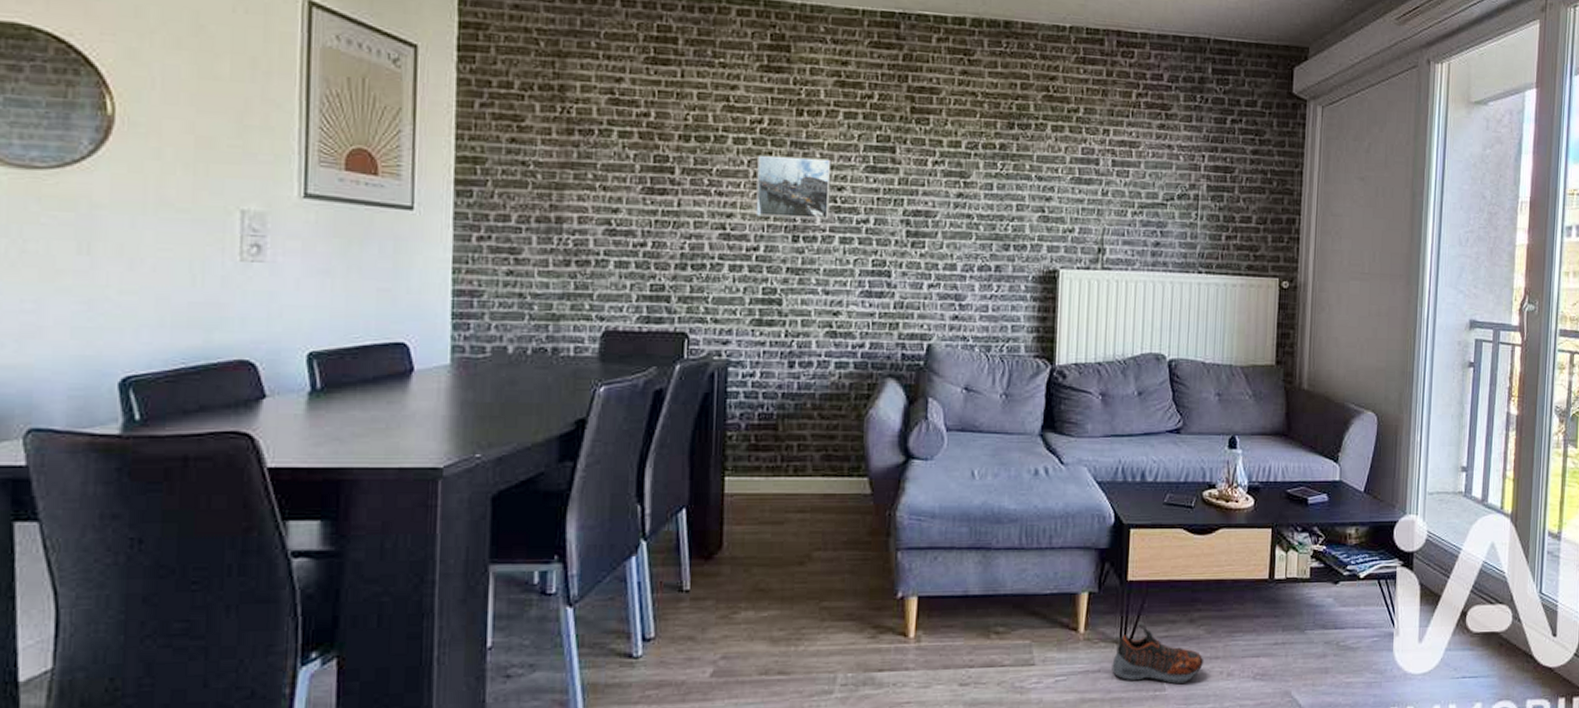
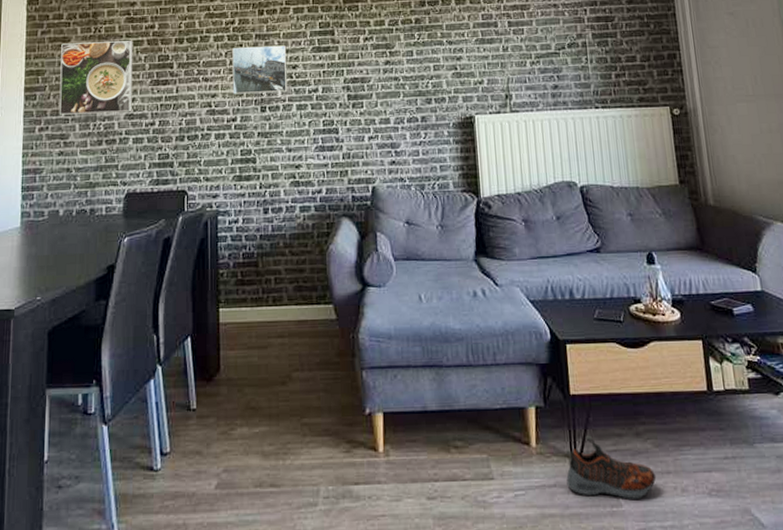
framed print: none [507,123,618,227] -> present [59,41,133,115]

